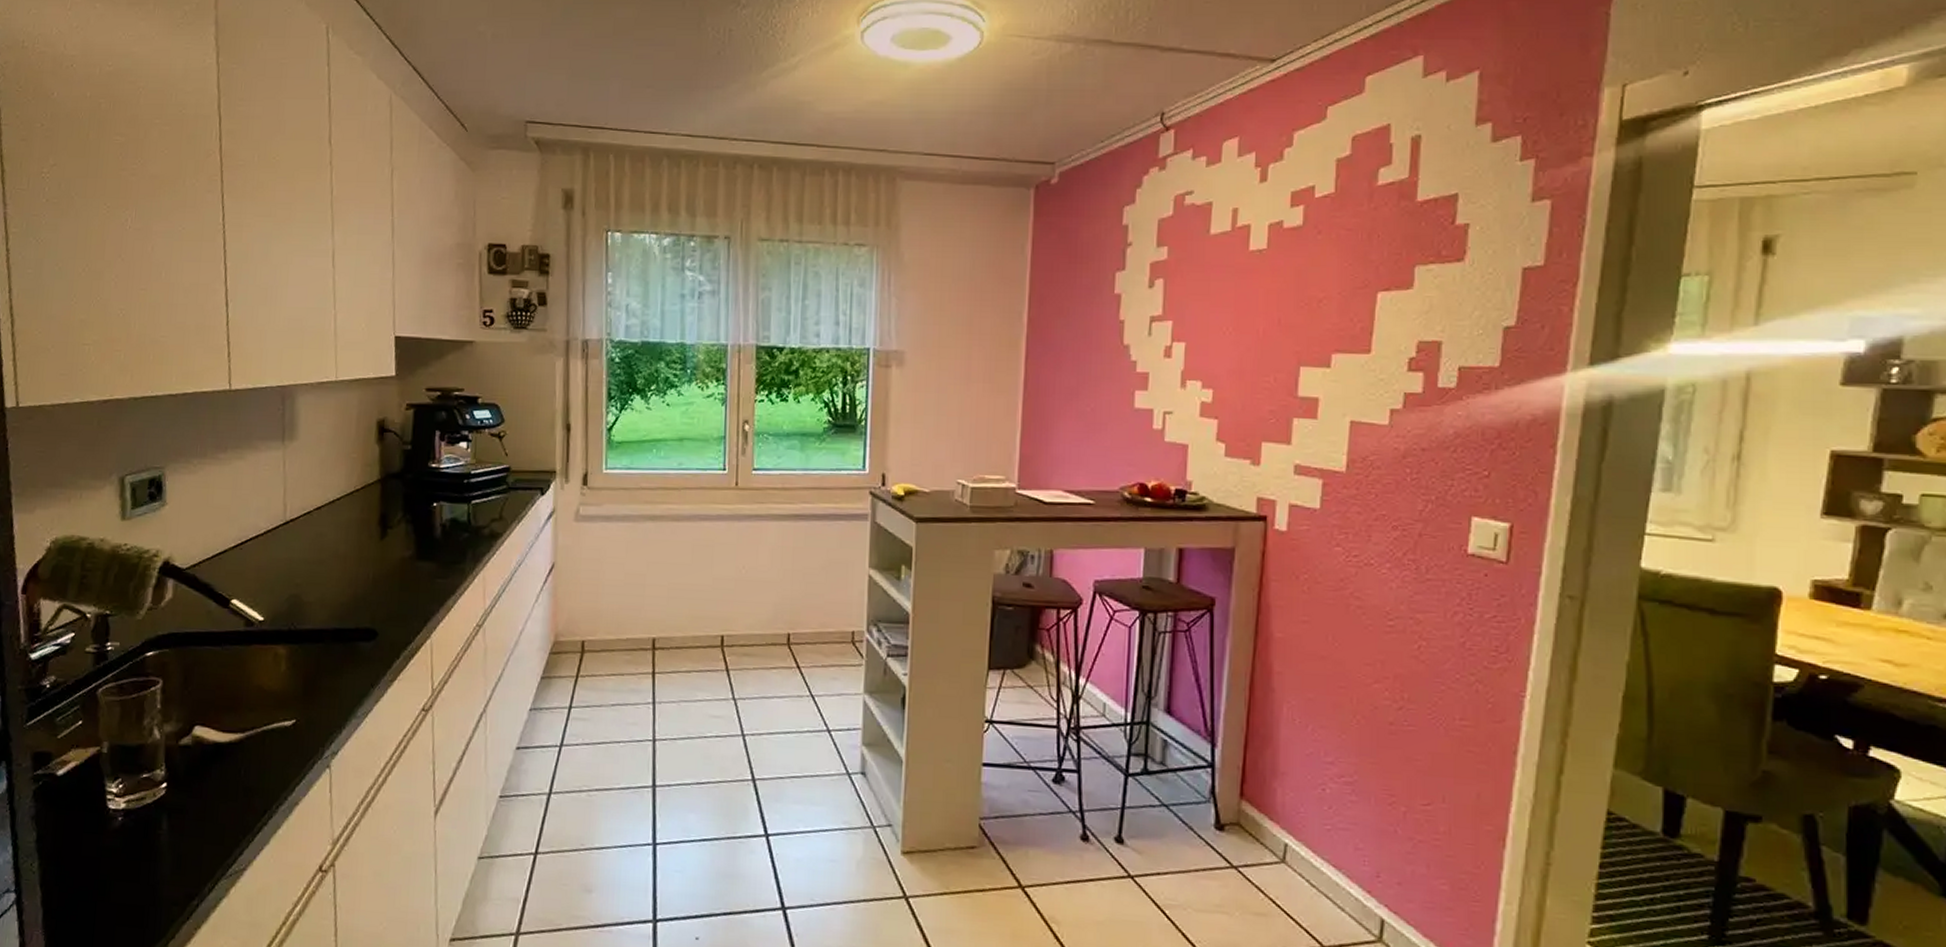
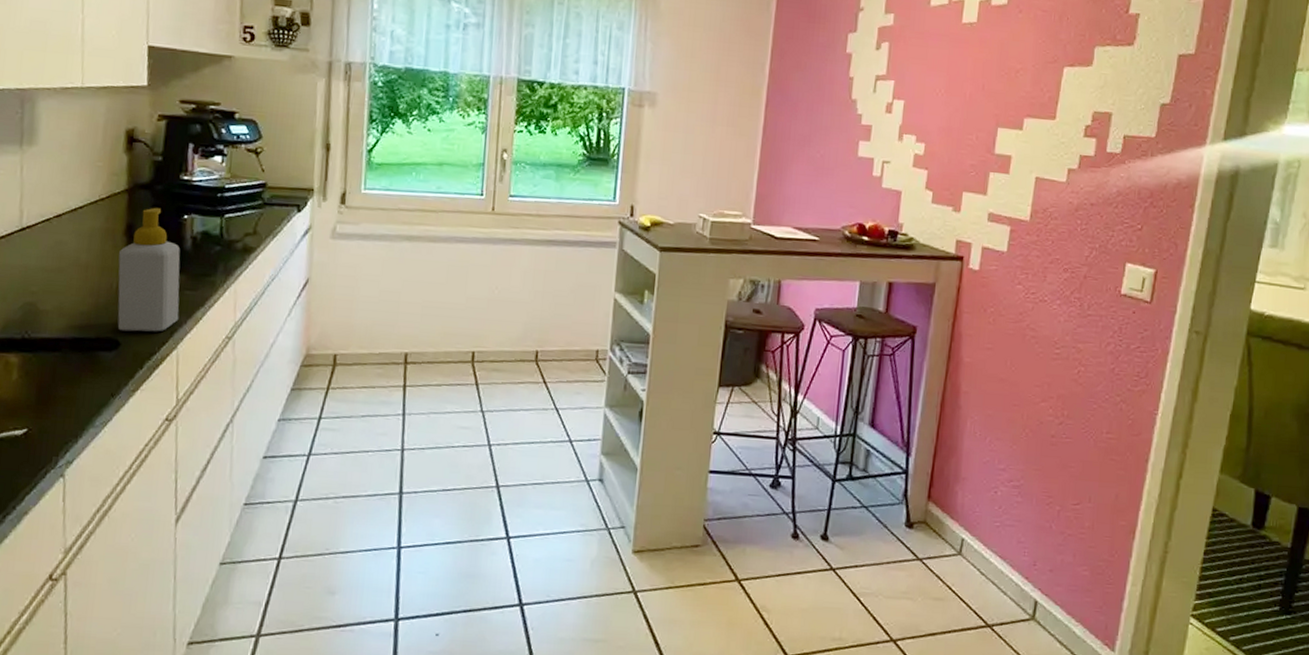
soap bottle: none [374,496,432,622] -> present [117,207,181,332]

